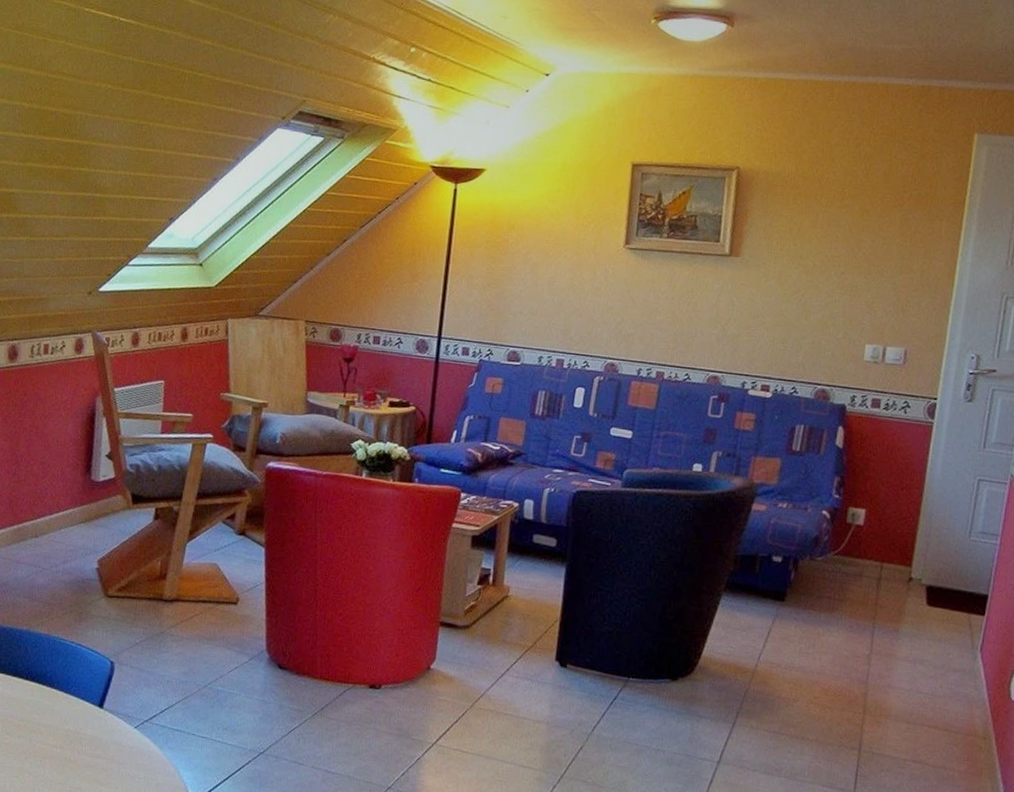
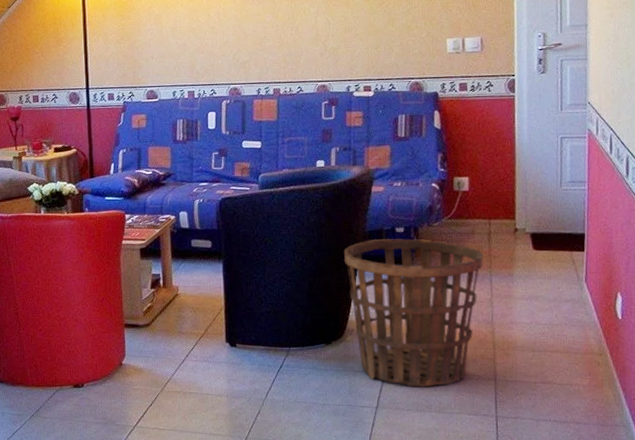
basket: none [707,565,869,748] -> present [343,239,484,387]

